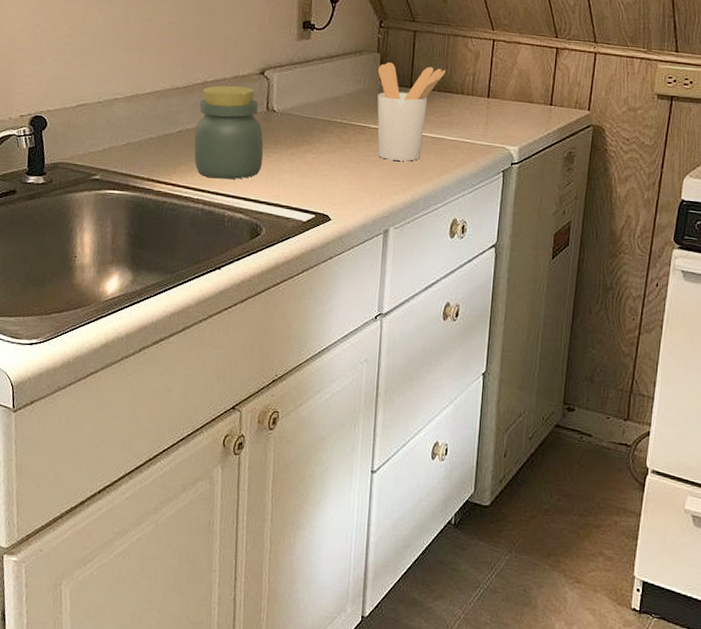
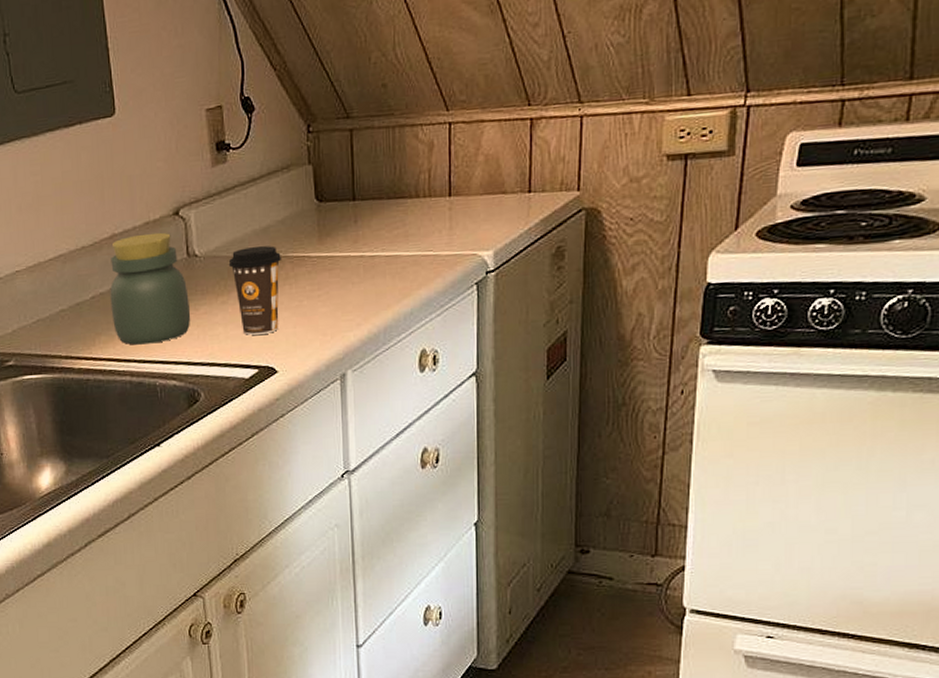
coffee cup: none [301,111,346,186] -> present [228,245,281,335]
utensil holder: present [377,62,446,161] -> none [311,170,394,292]

